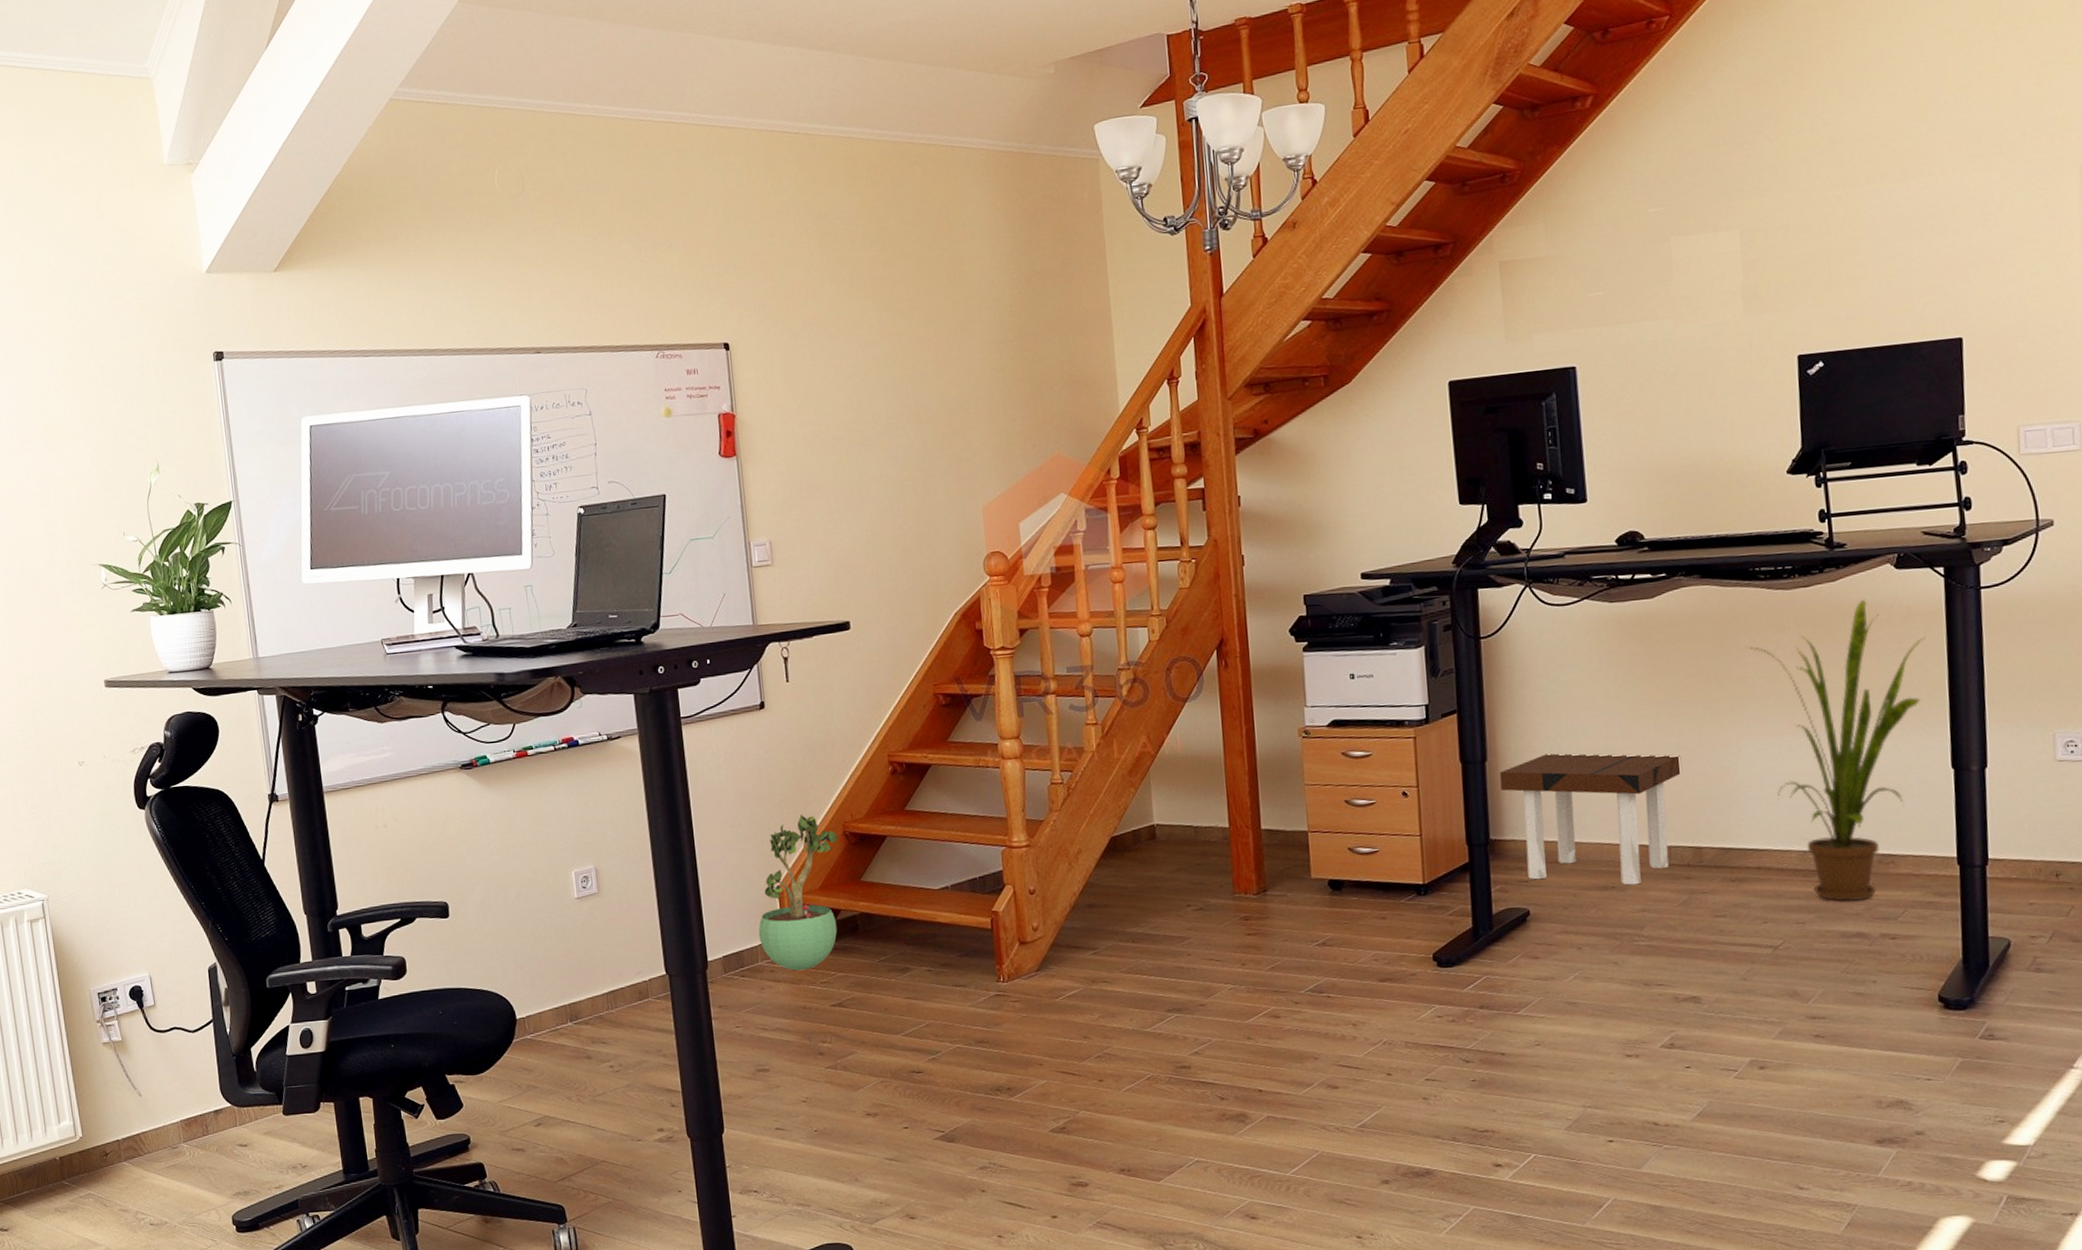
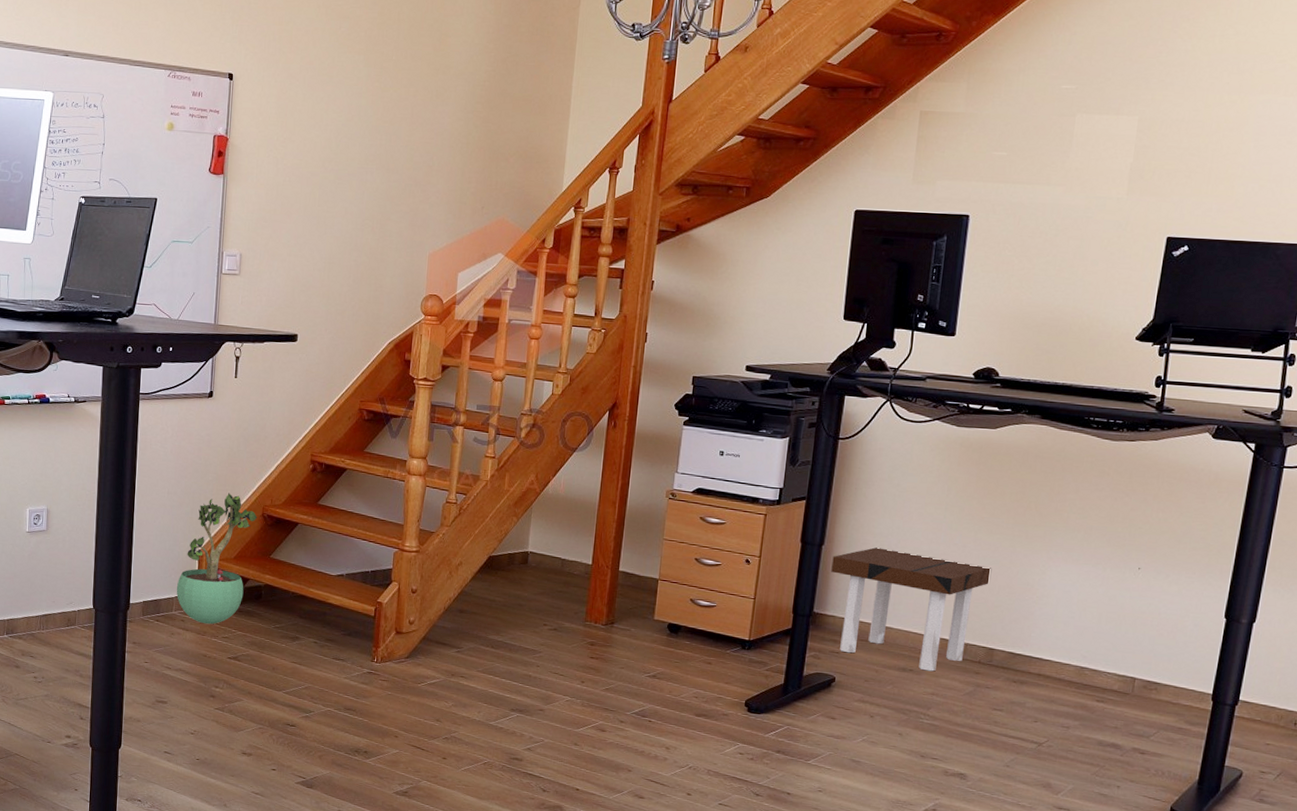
house plant: present [1746,599,1925,901] -> none [1068,460,1225,717]

